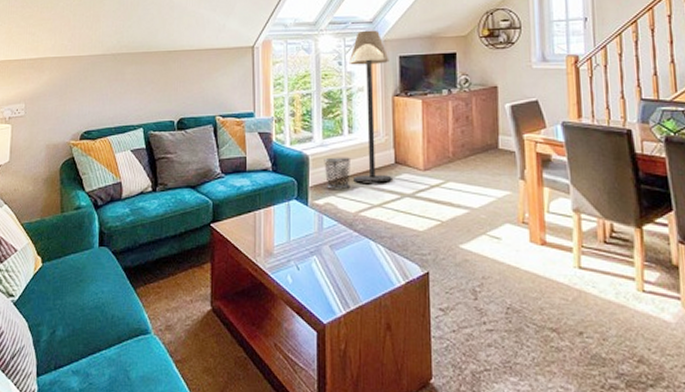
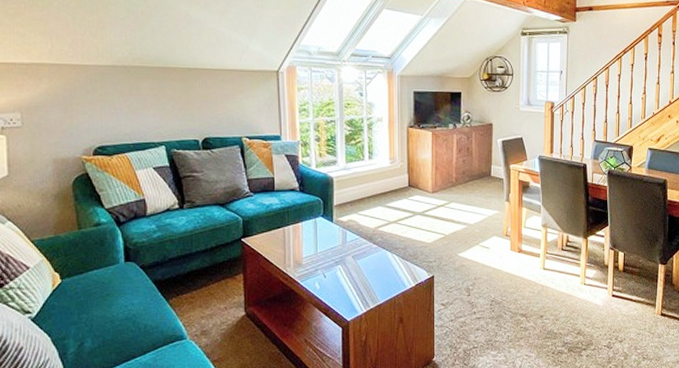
waste bin: present [324,157,350,189] -> none [347,179,370,208]
floor lamp: present [349,30,392,183] -> none [369,65,406,203]

